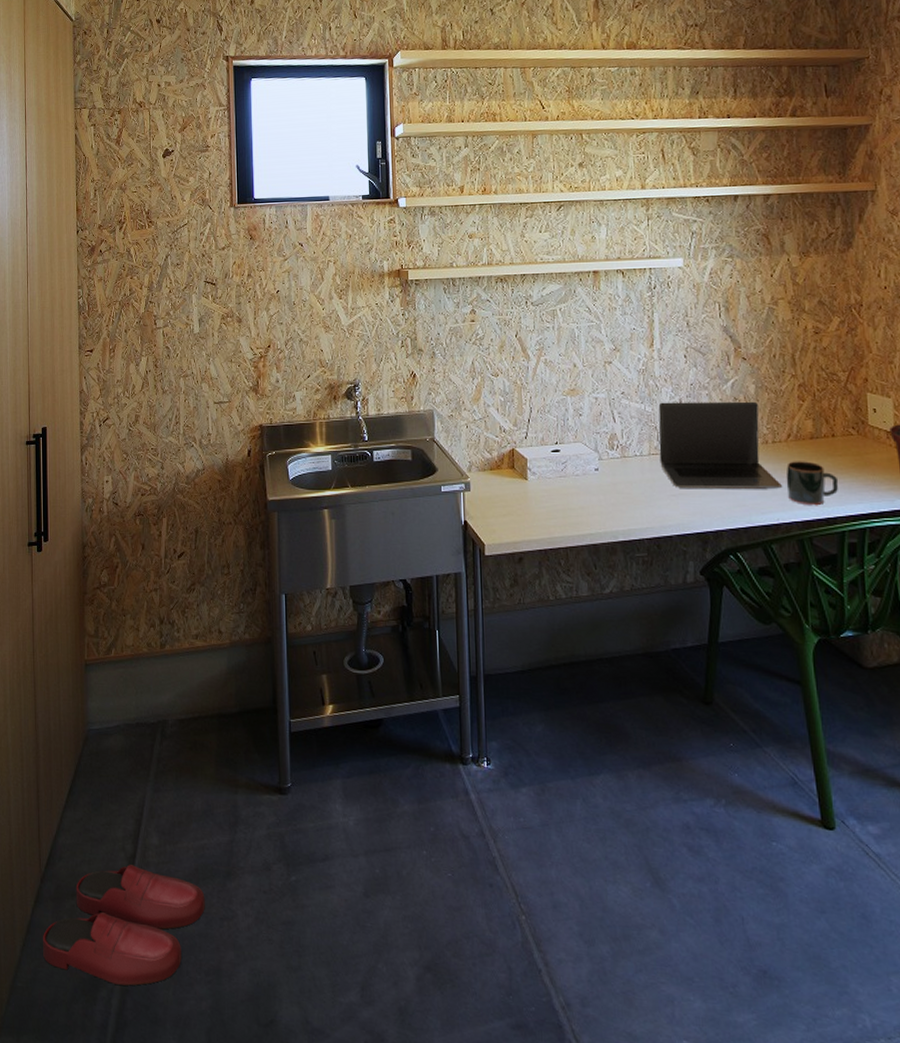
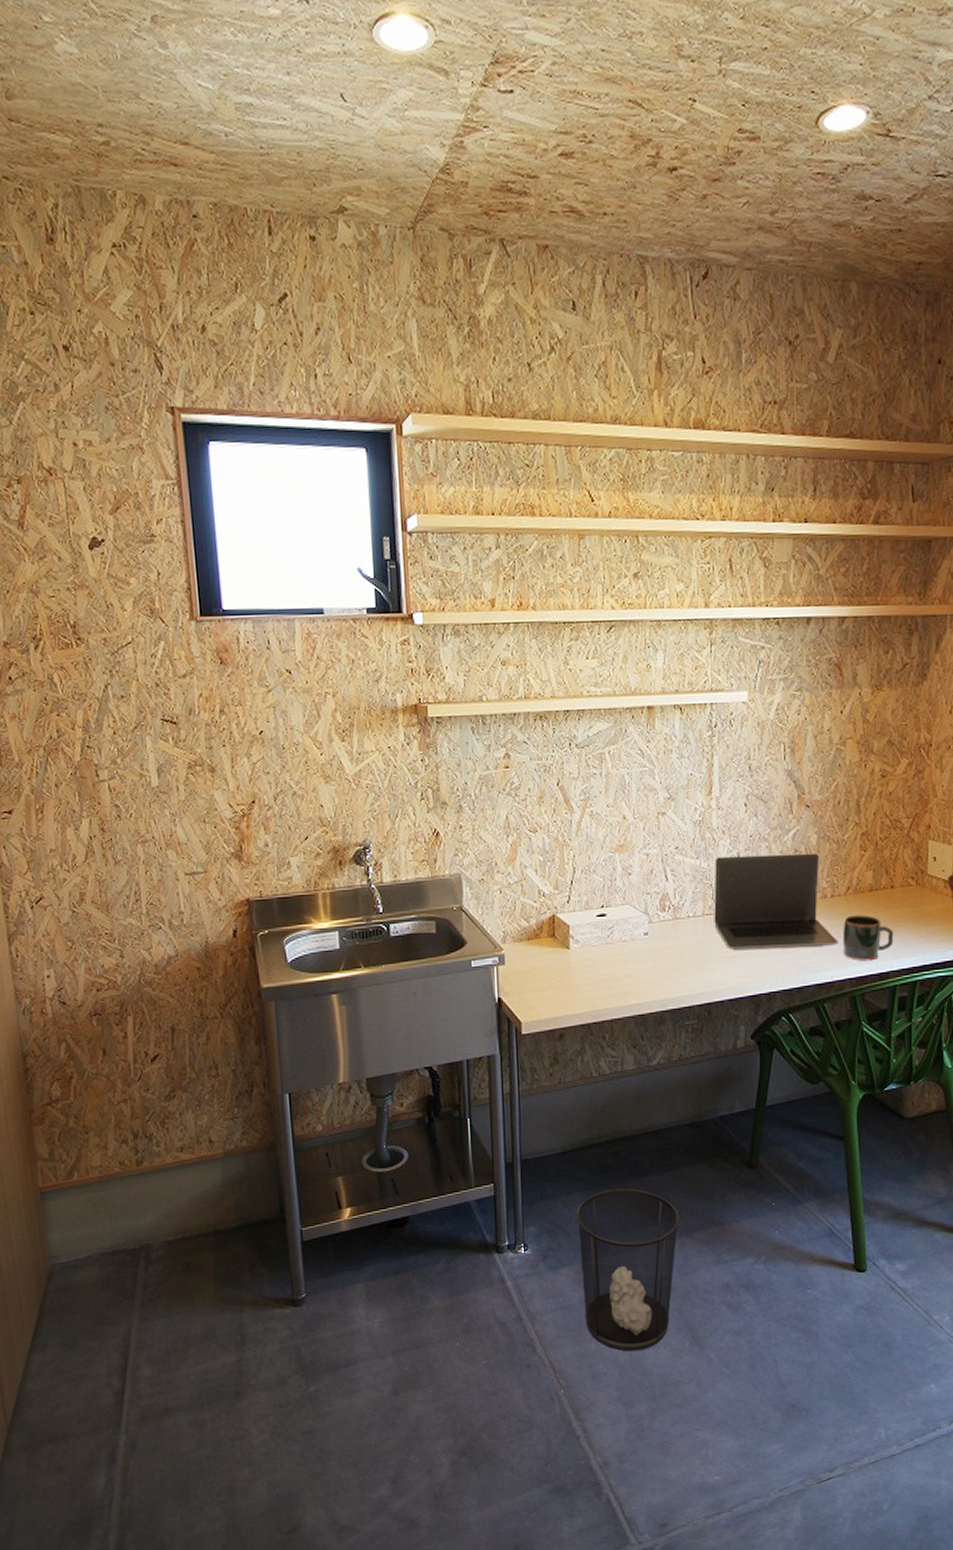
slippers: present [42,864,205,986] -> none [16,1400,212,1521]
waste bin: none [536,712,636,885] -> present [577,1188,679,1352]

